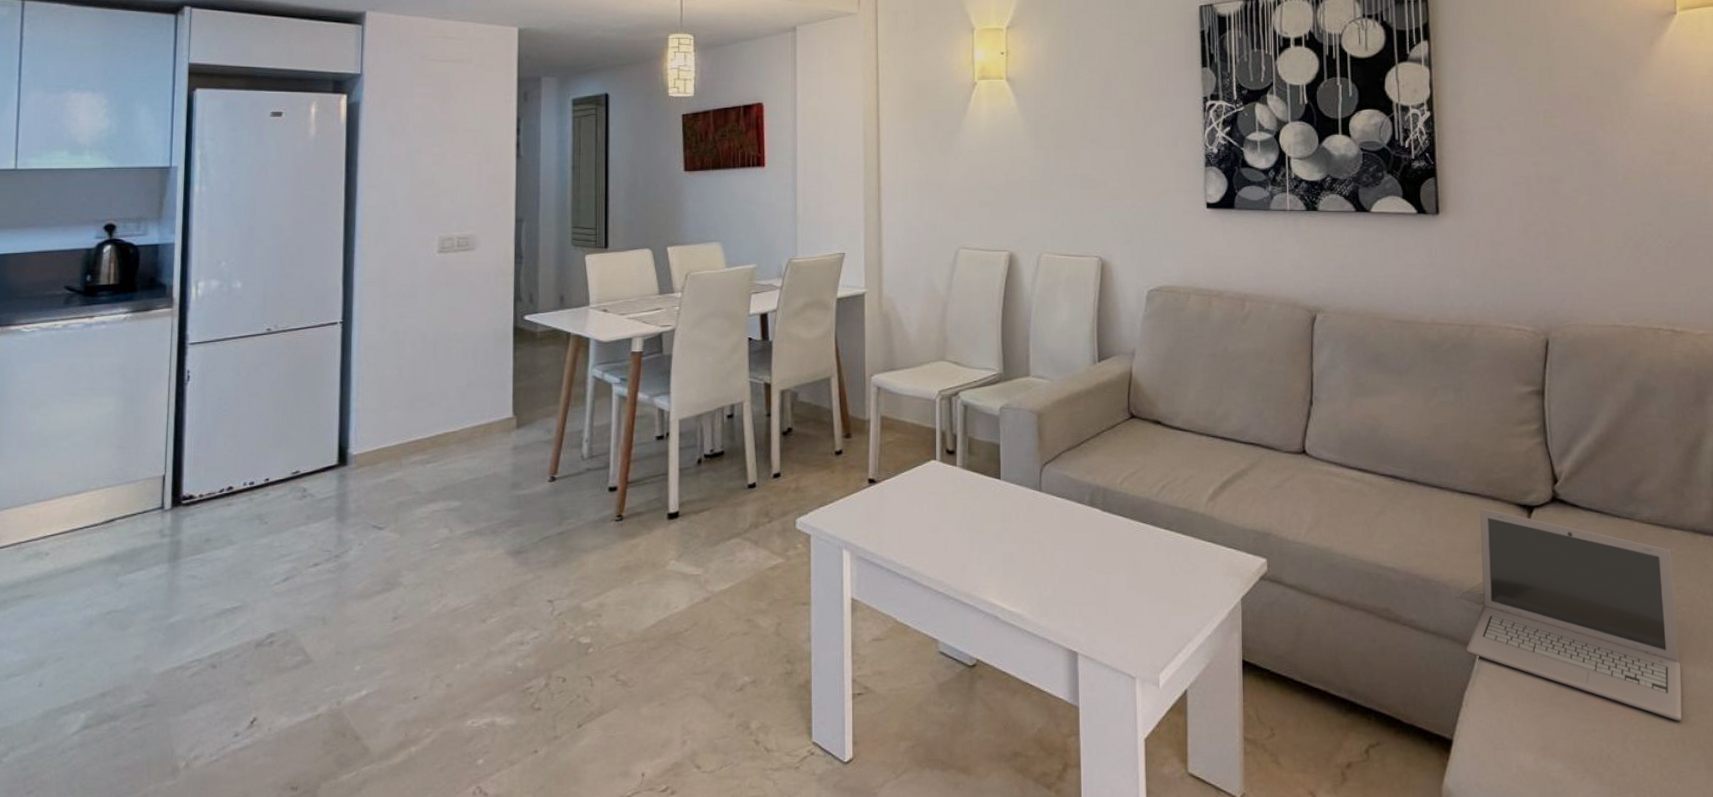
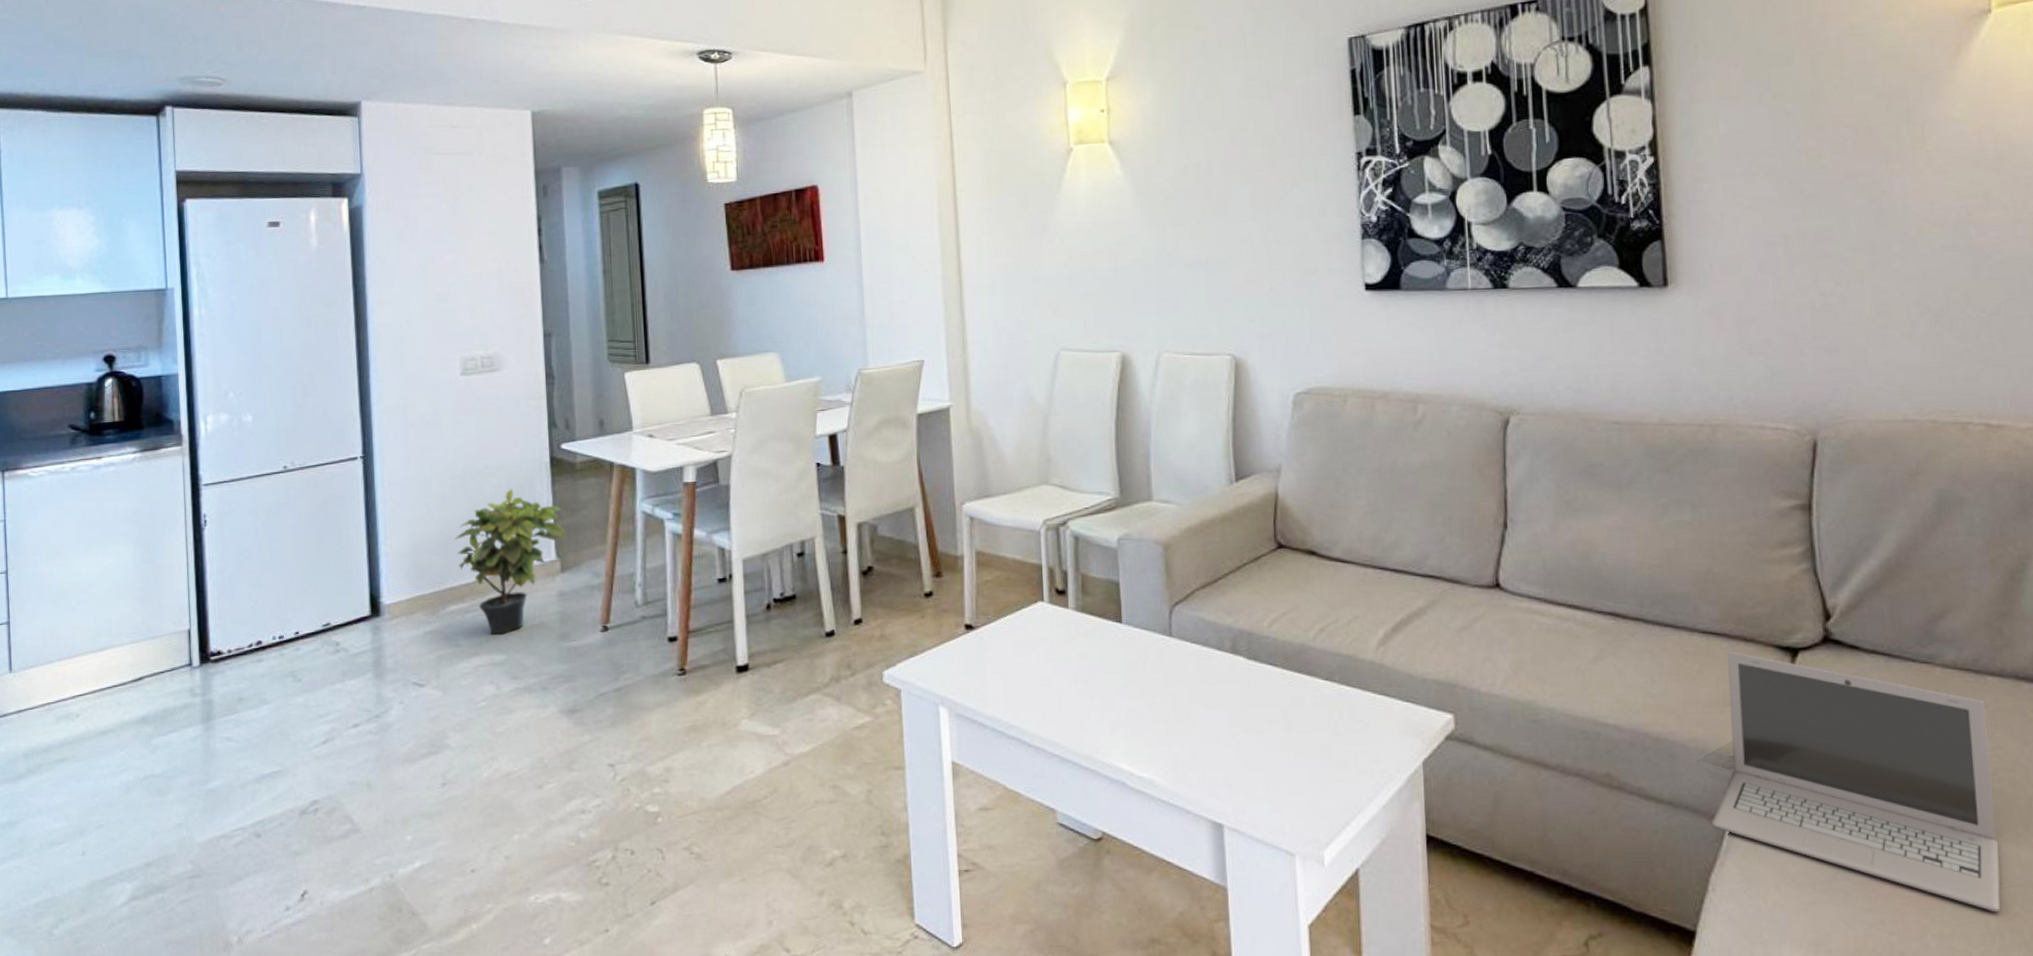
potted plant: none [422,354,523,483] -> present [455,489,566,634]

